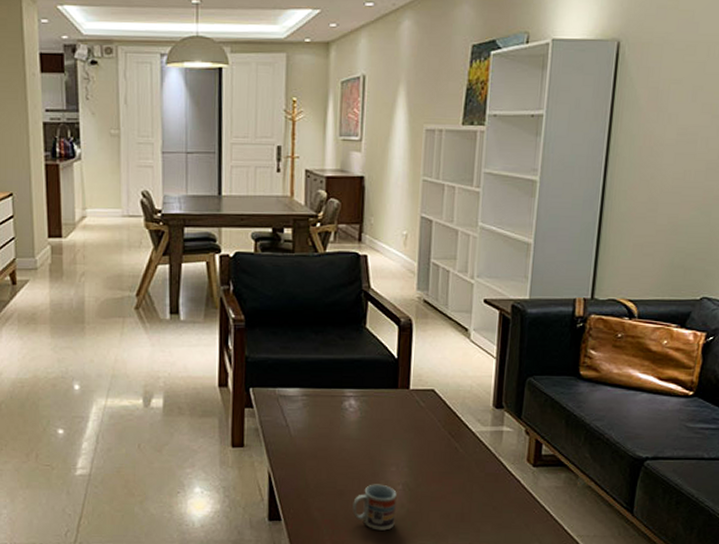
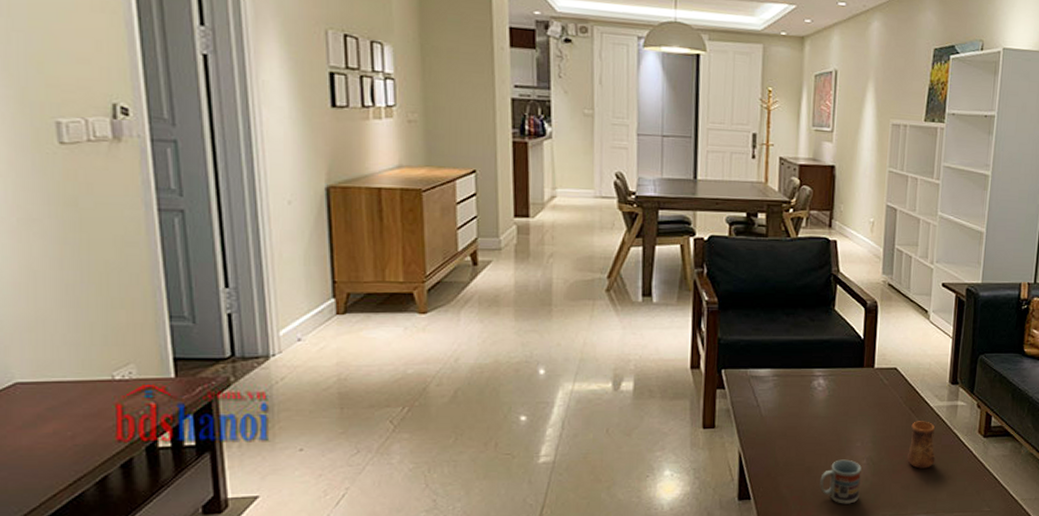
cup: none [446,446,478,497] -> present [906,421,936,469]

